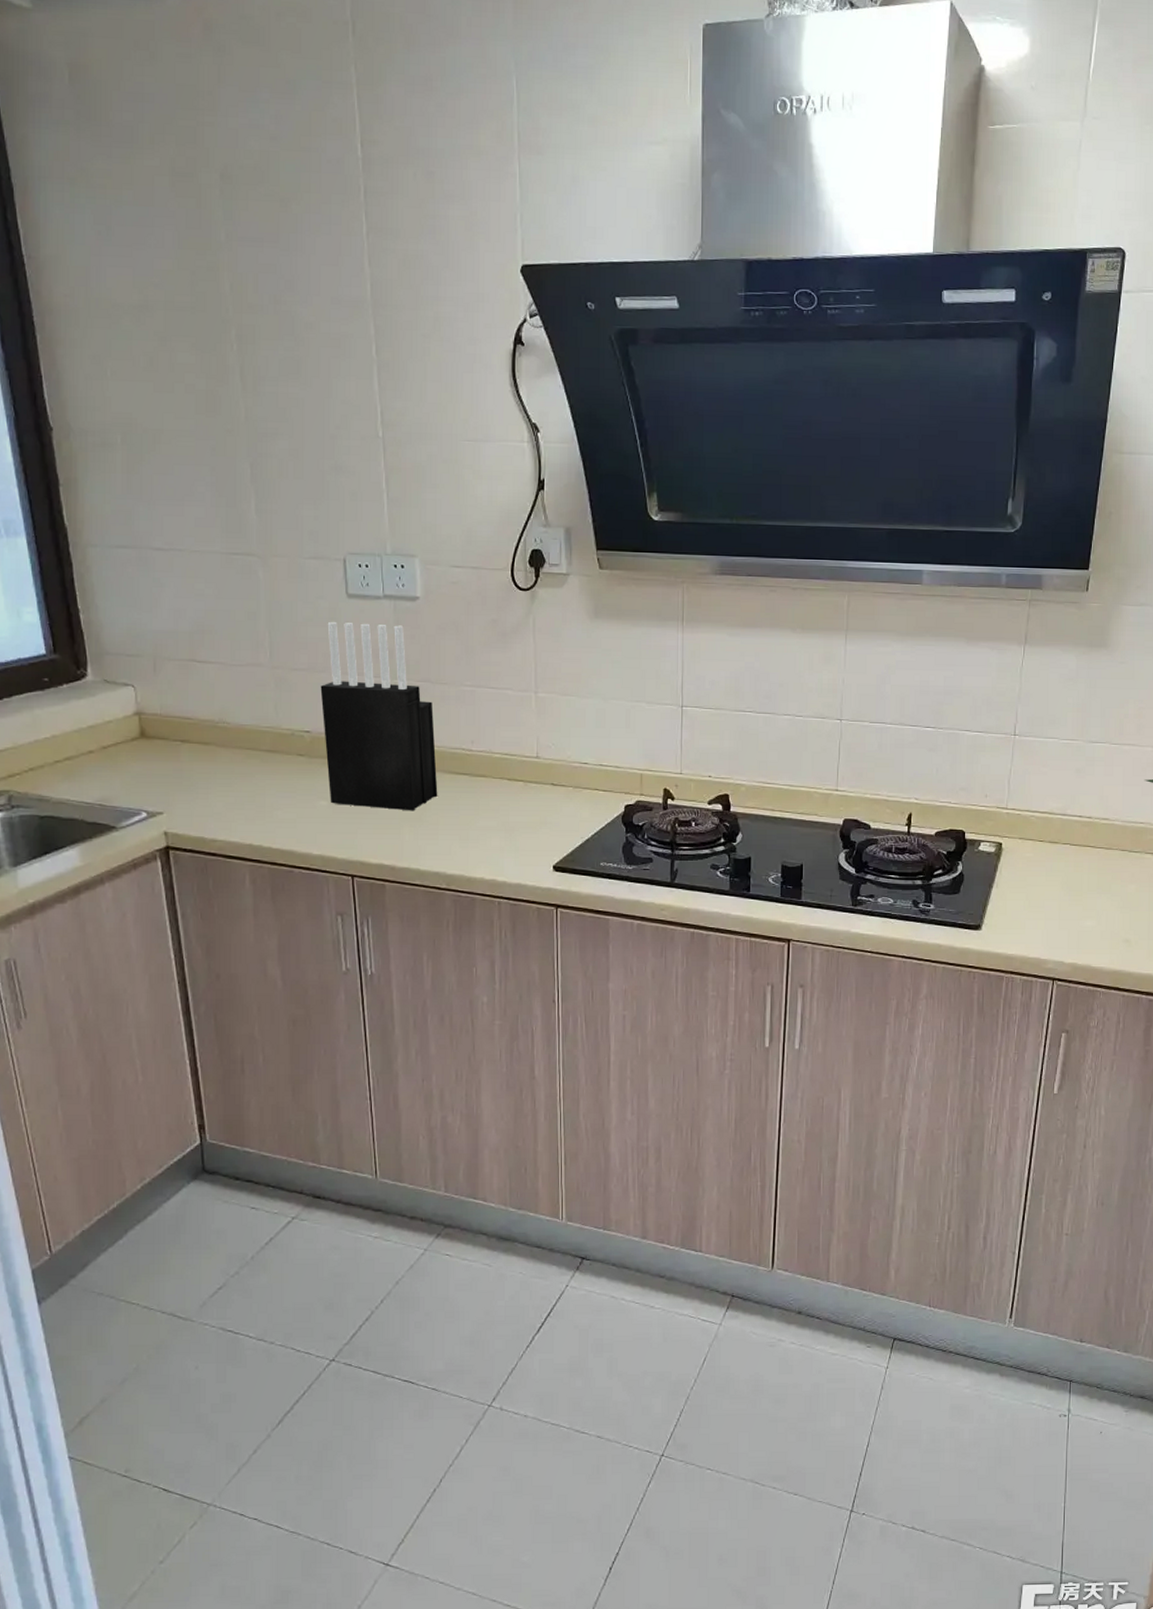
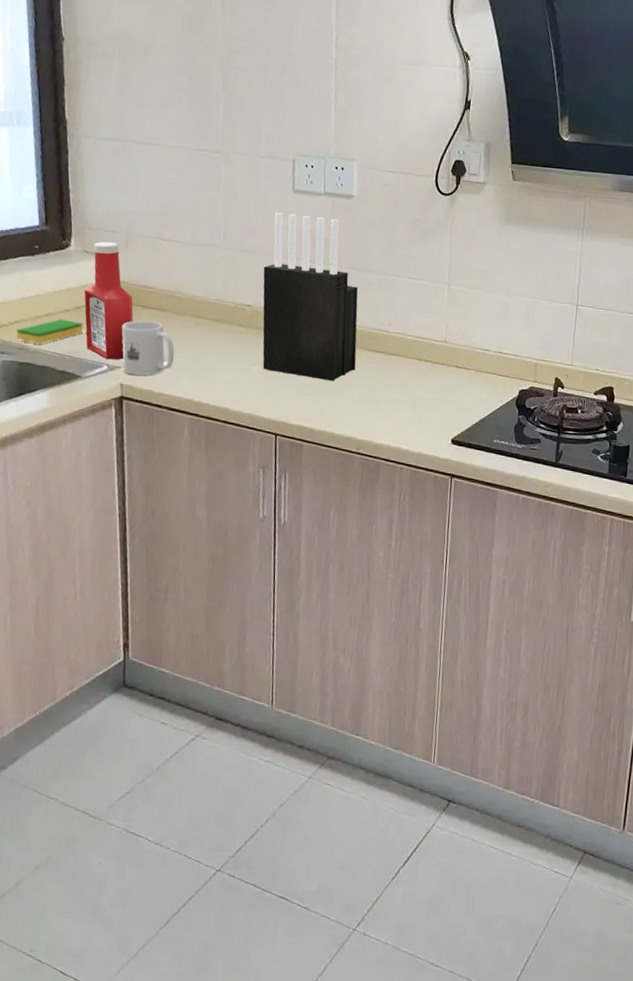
dish sponge: none [32,762,114,794] -> present [16,319,84,345]
ketchup bottle: none [109,669,173,805] -> present [84,242,134,360]
mug: none [159,756,226,821] -> present [122,320,175,376]

